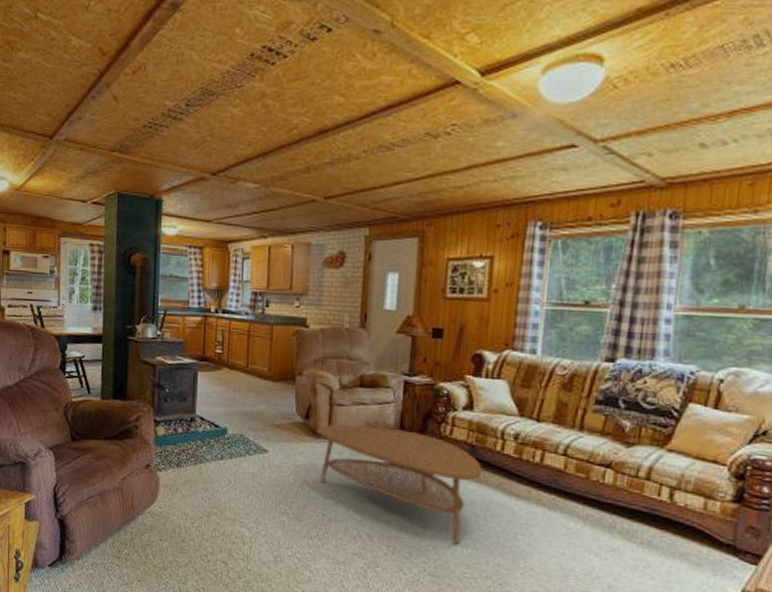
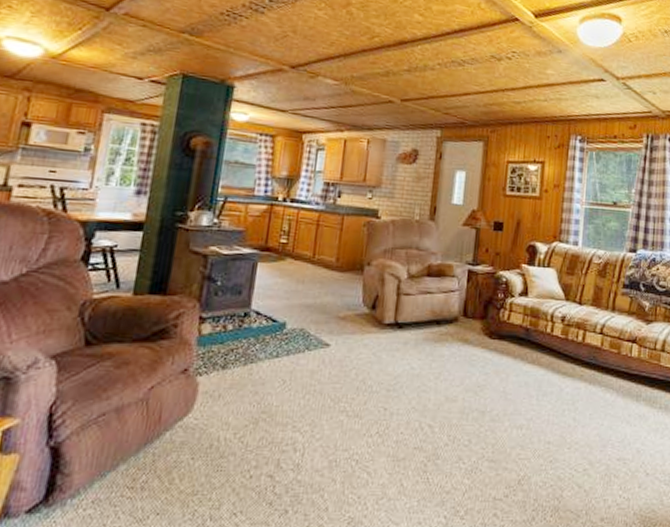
coffee table: present [317,424,483,544] -> none [383,313,535,425]

